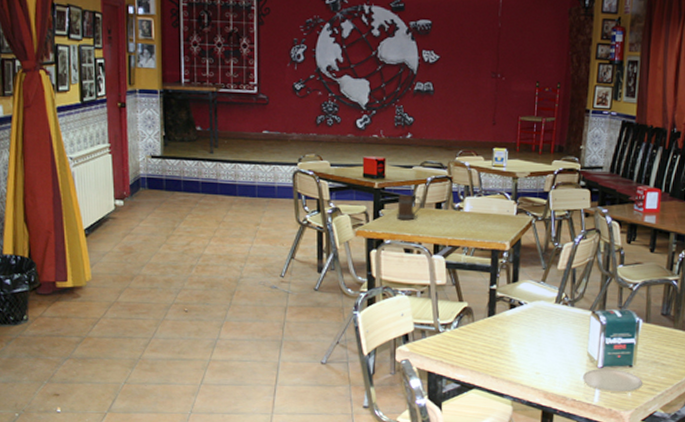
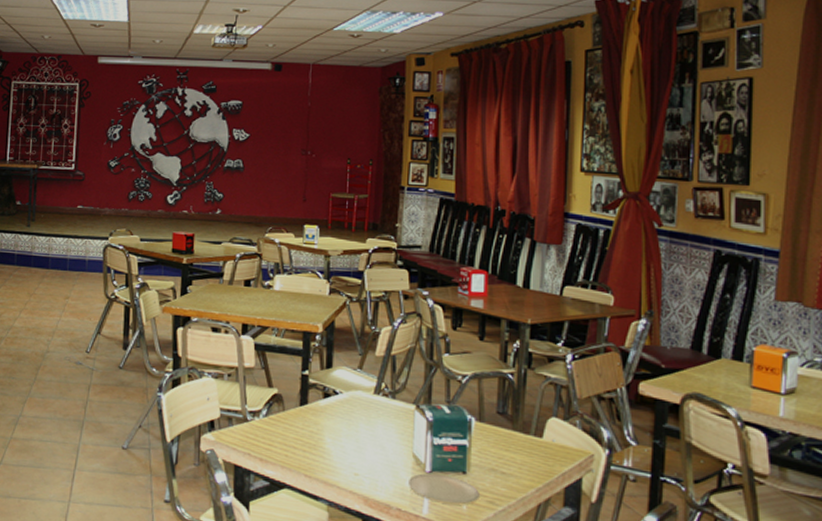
beer mug: present [397,194,422,222] -> none [204,271,231,299]

